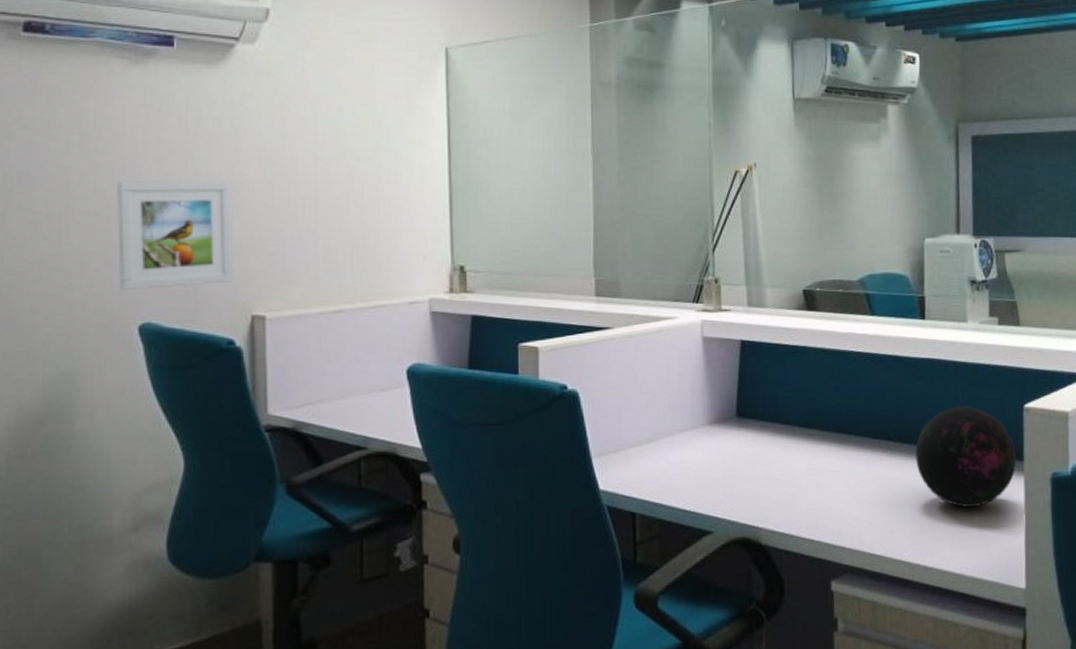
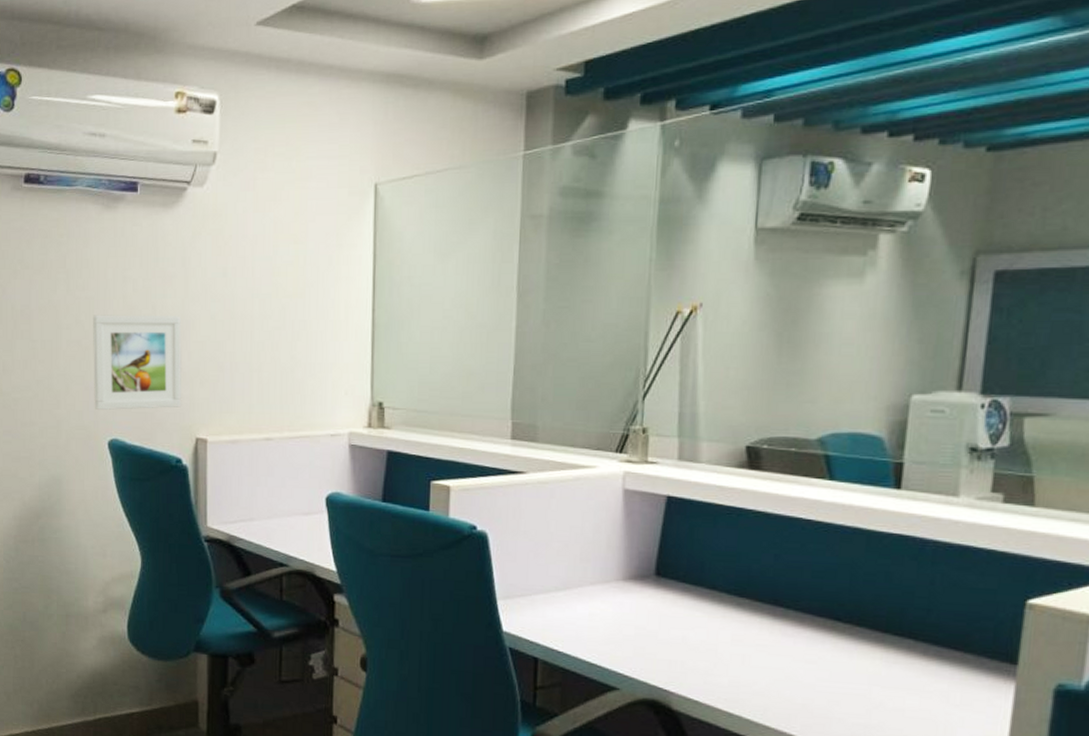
decorative orb: present [915,406,1017,508] -> none [869,592,1008,709]

